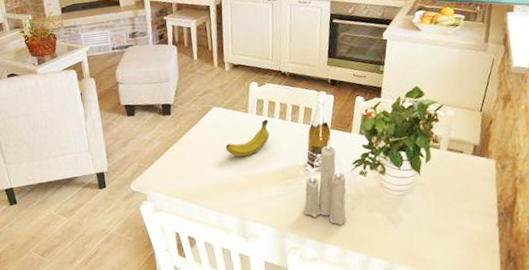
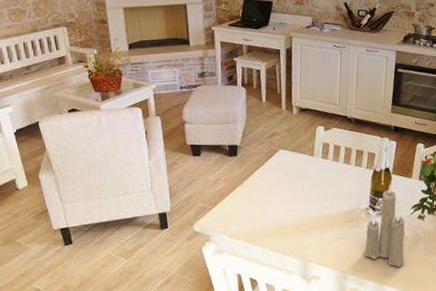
fruit: present [225,120,270,157] -> none [290,163,334,200]

